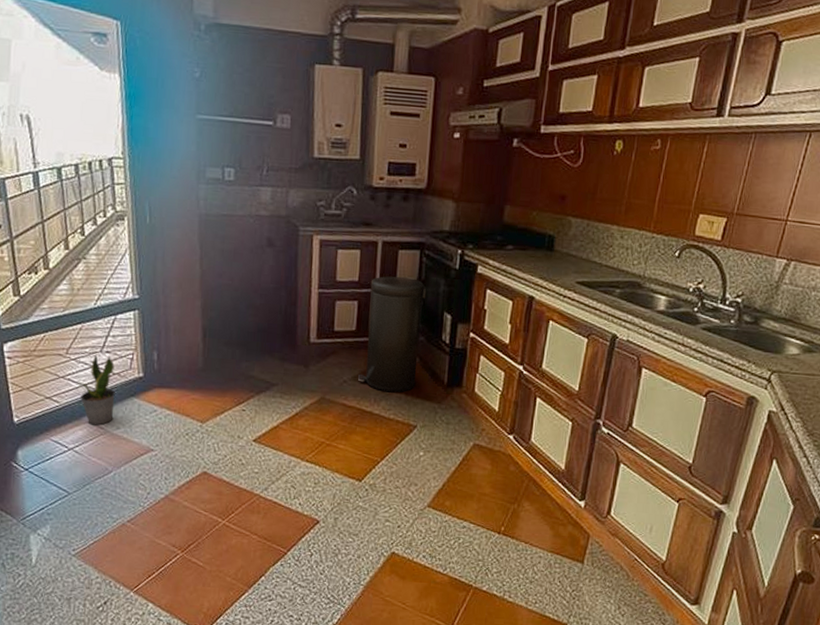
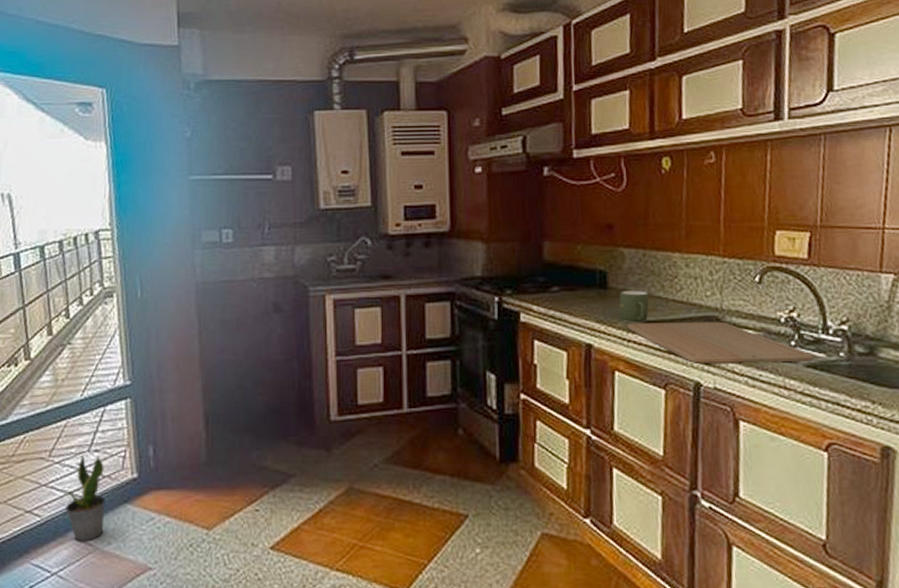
pedal bin: present [358,276,427,393] -> none [391,335,463,475]
mug: none [560,254,587,283] -> present [619,290,650,323]
chopping board: none [564,282,710,326] -> present [627,321,814,363]

